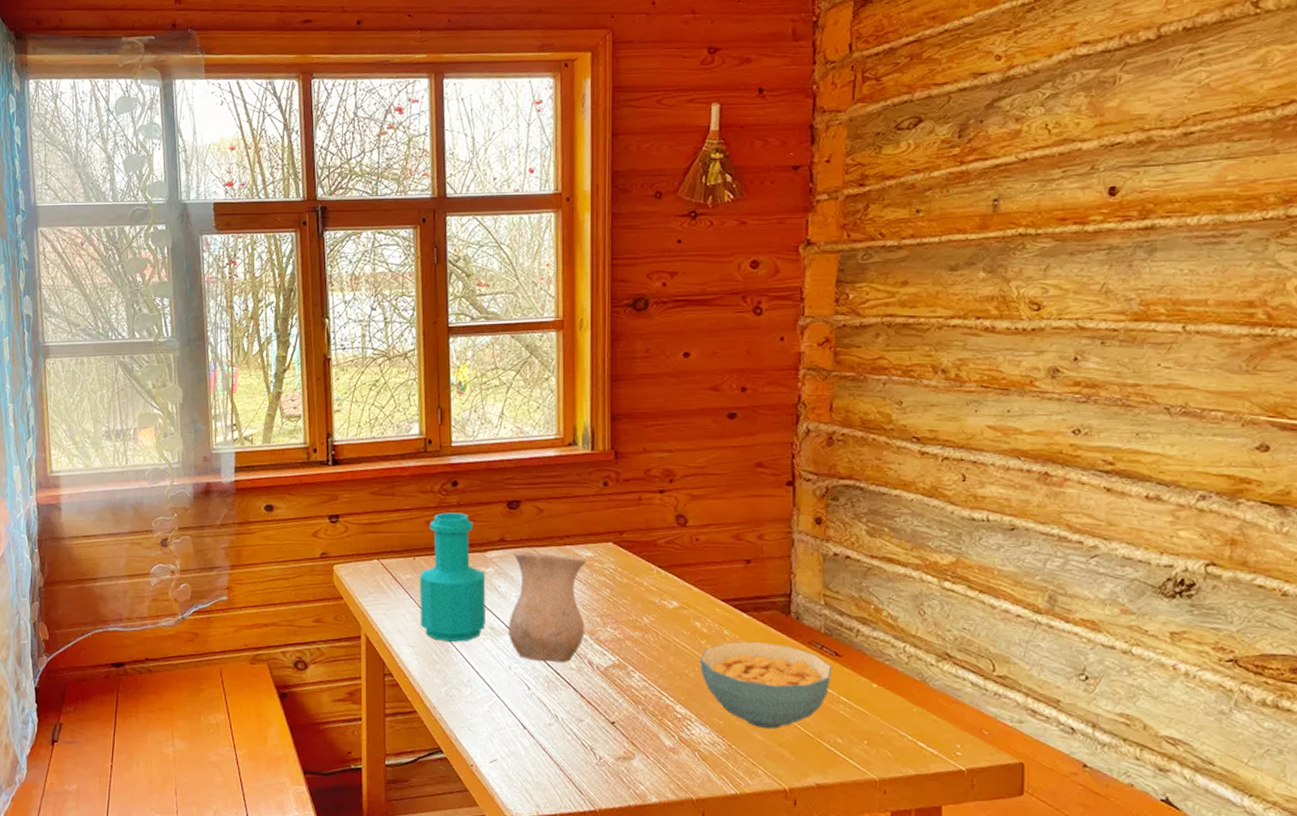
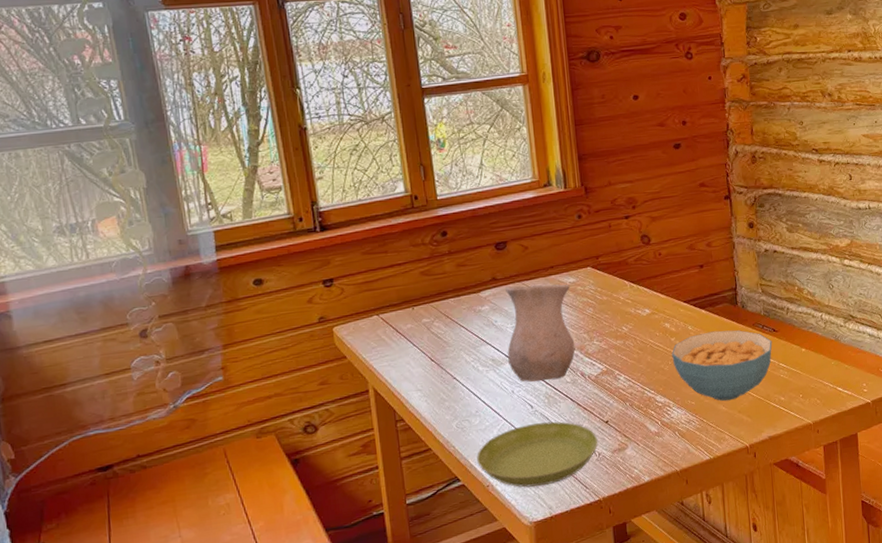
bottle: present [419,512,486,643] -> none [419,260,487,380]
saucer: none [463,707,601,779] -> present [477,421,598,488]

